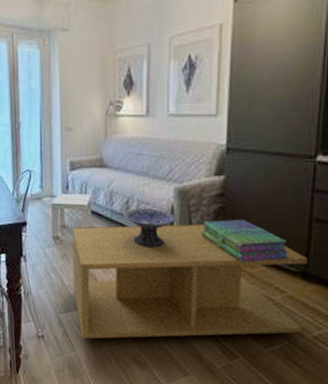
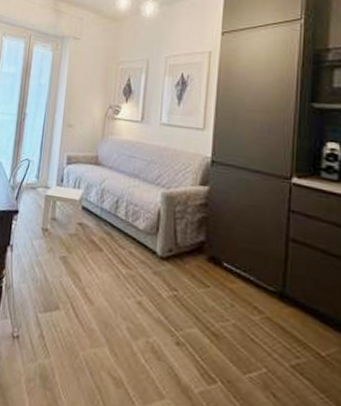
coffee table: present [72,224,307,339] -> none [55,220,285,360]
decorative bowl: present [124,208,176,248] -> none [113,208,162,252]
stack of books: present [201,219,289,263] -> none [184,229,268,278]

